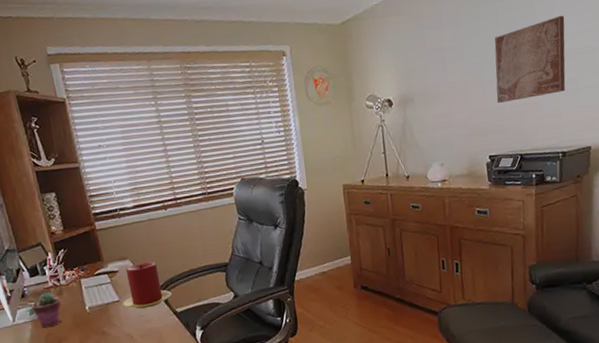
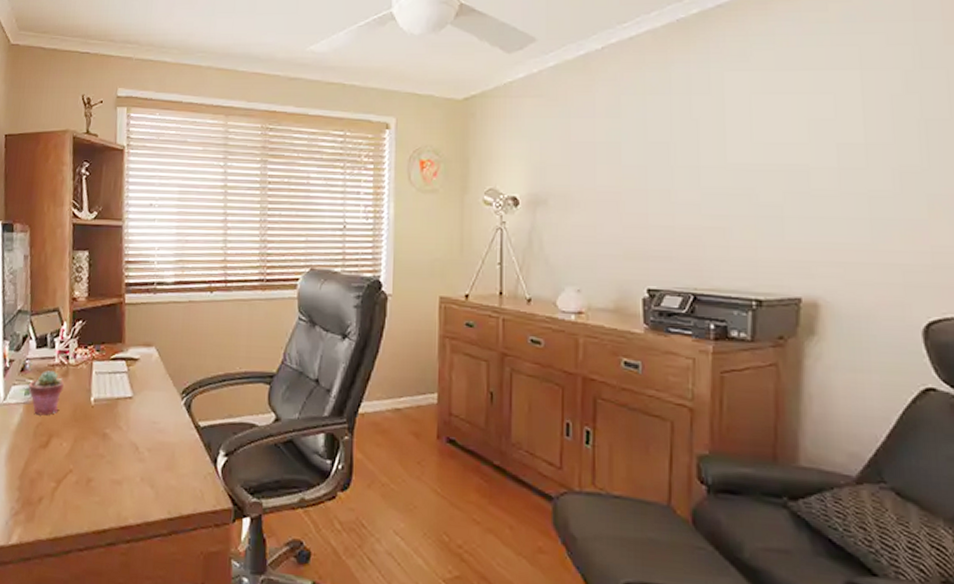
candle: present [122,261,172,309] -> none [135,353,198,414]
wall art: present [494,15,566,103] -> none [663,120,768,222]

